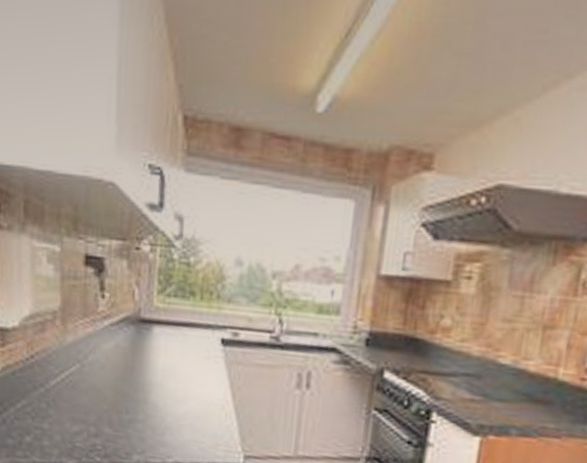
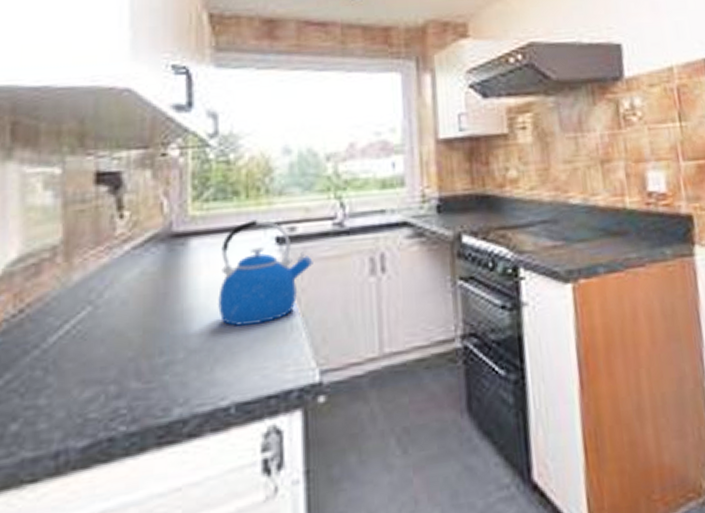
kettle: none [171,320,250,408] -> present [218,219,313,326]

